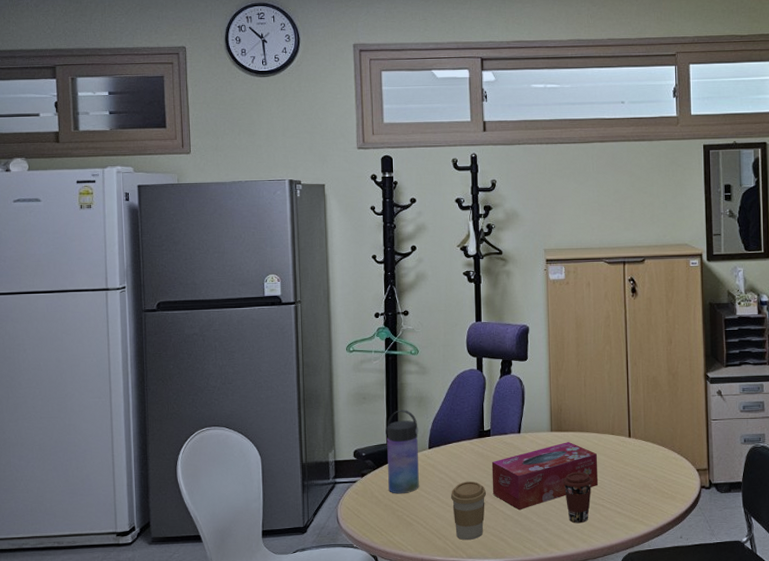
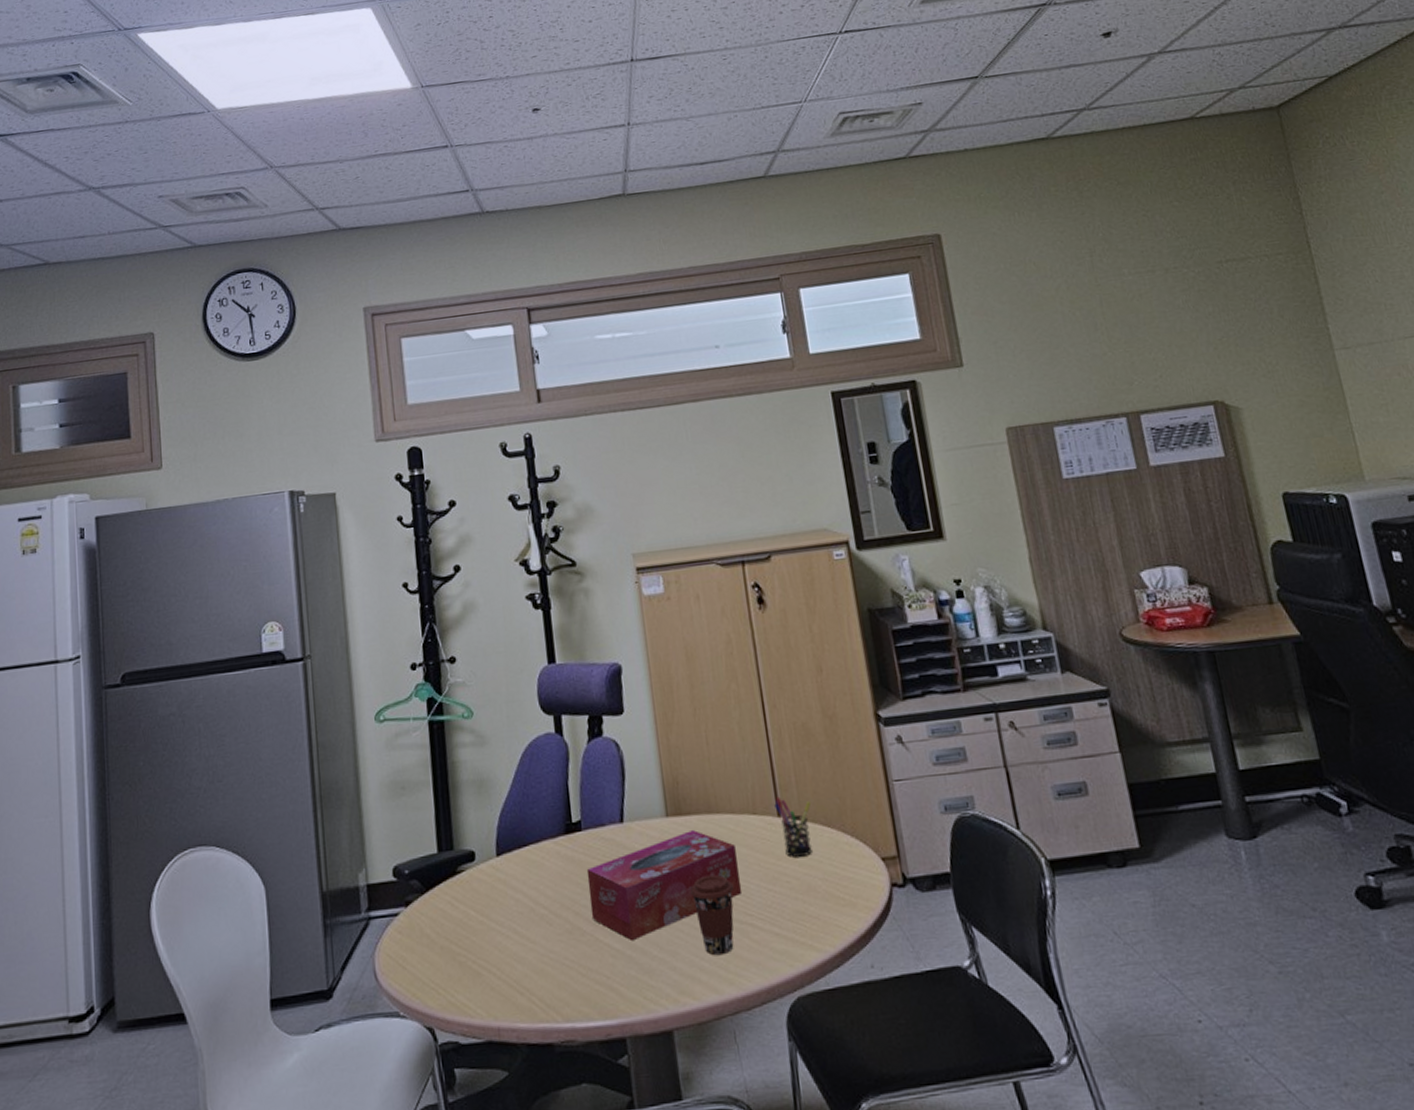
water bottle: present [386,410,419,494] -> none [435,800,487,929]
coffee cup: present [451,482,486,540] -> none [532,901,584,993]
pen holder: none [627,424,653,464] -> present [774,796,812,857]

